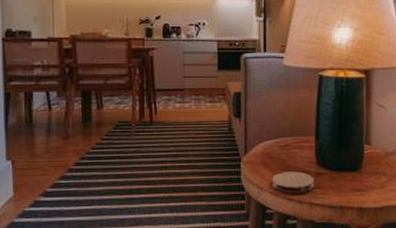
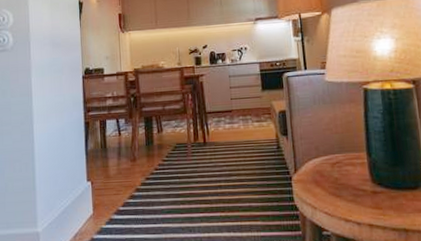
coaster: present [272,171,314,193] -> none [325,190,372,214]

